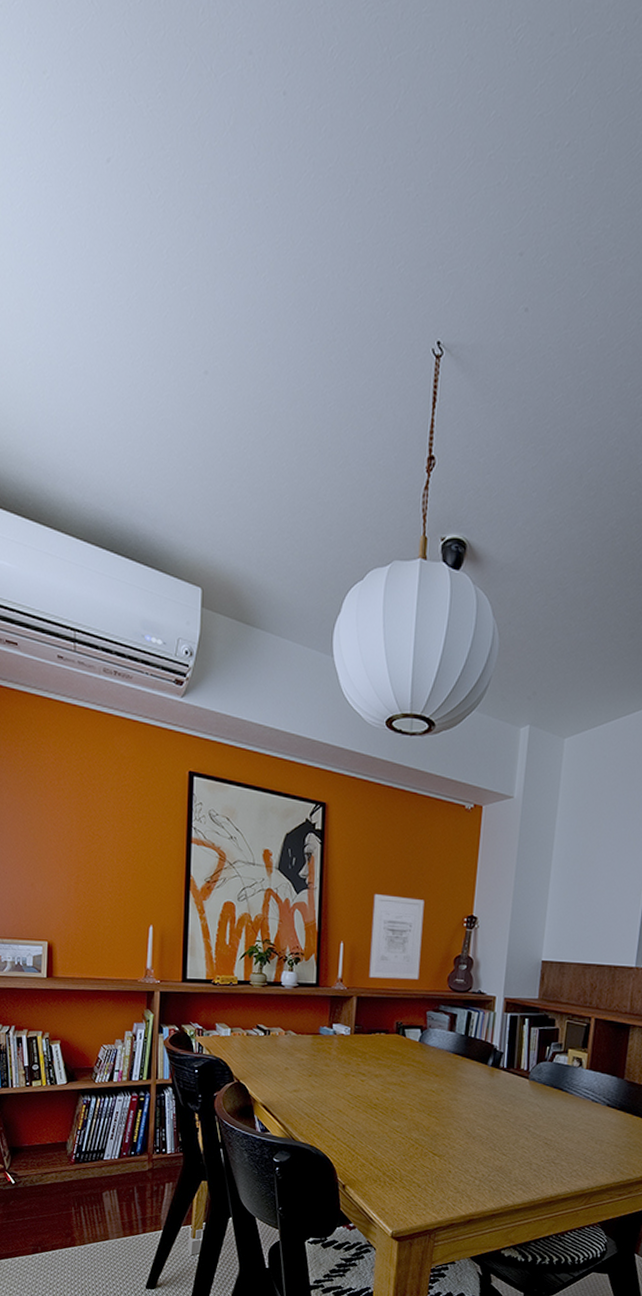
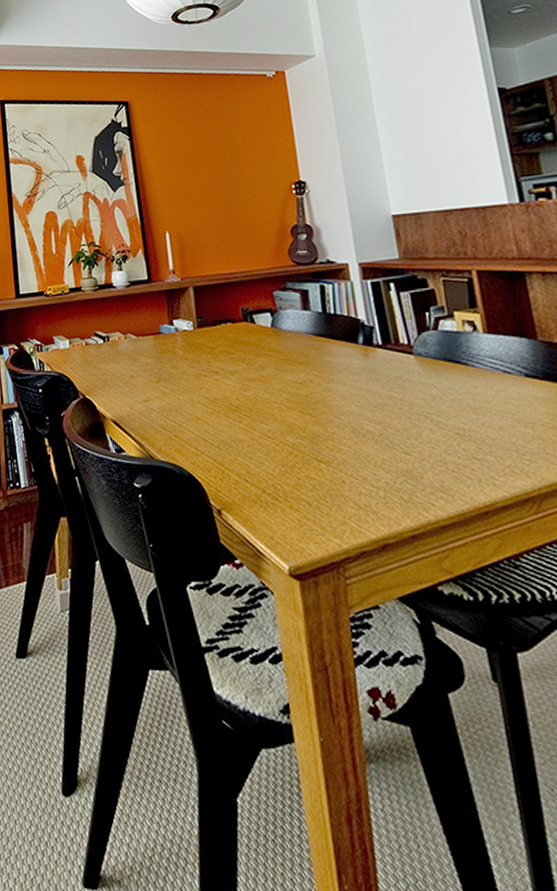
wall art: present [369,894,425,980] -> none [191,174,256,264]

